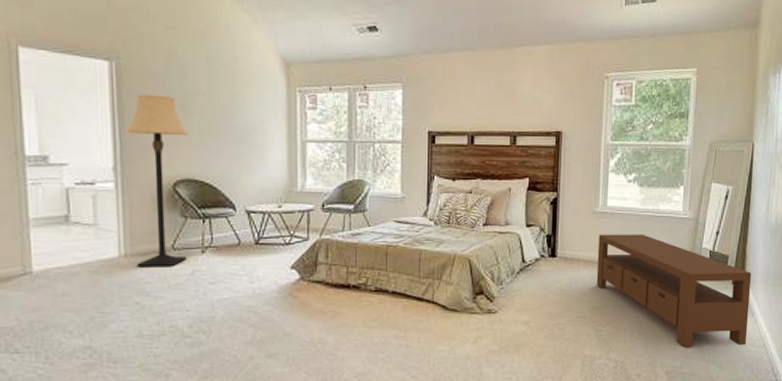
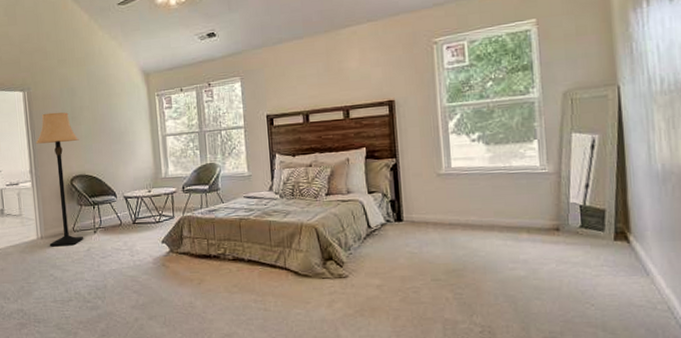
storage bench: present [596,234,752,348] -> none [445,192,644,312]

